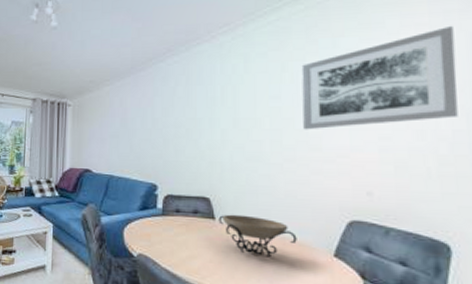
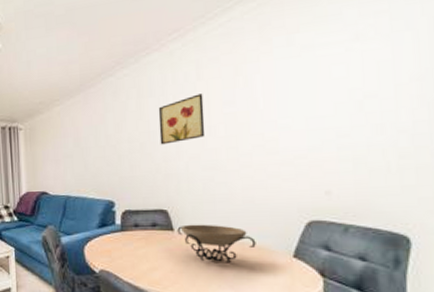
wall art: none [205,86,251,132] -> present [158,93,205,145]
wall art: present [301,25,458,130] -> none [255,10,419,134]

